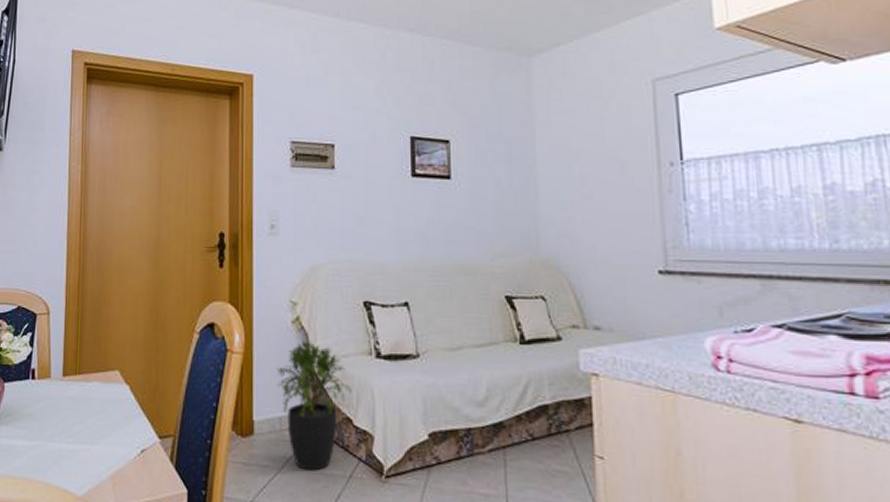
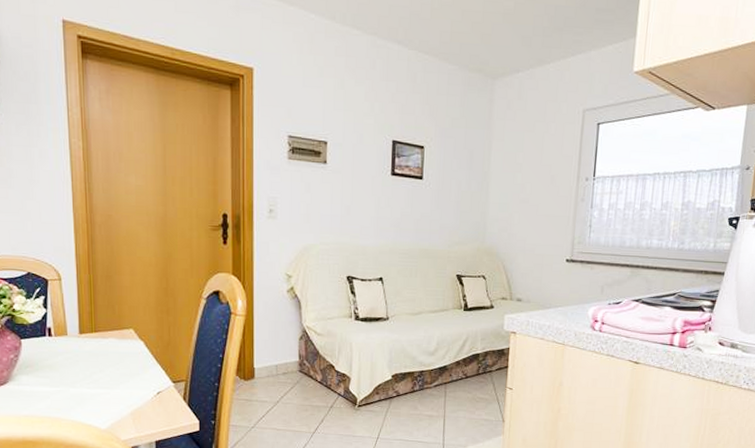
potted plant: present [276,340,354,471] -> none [273,306,337,404]

